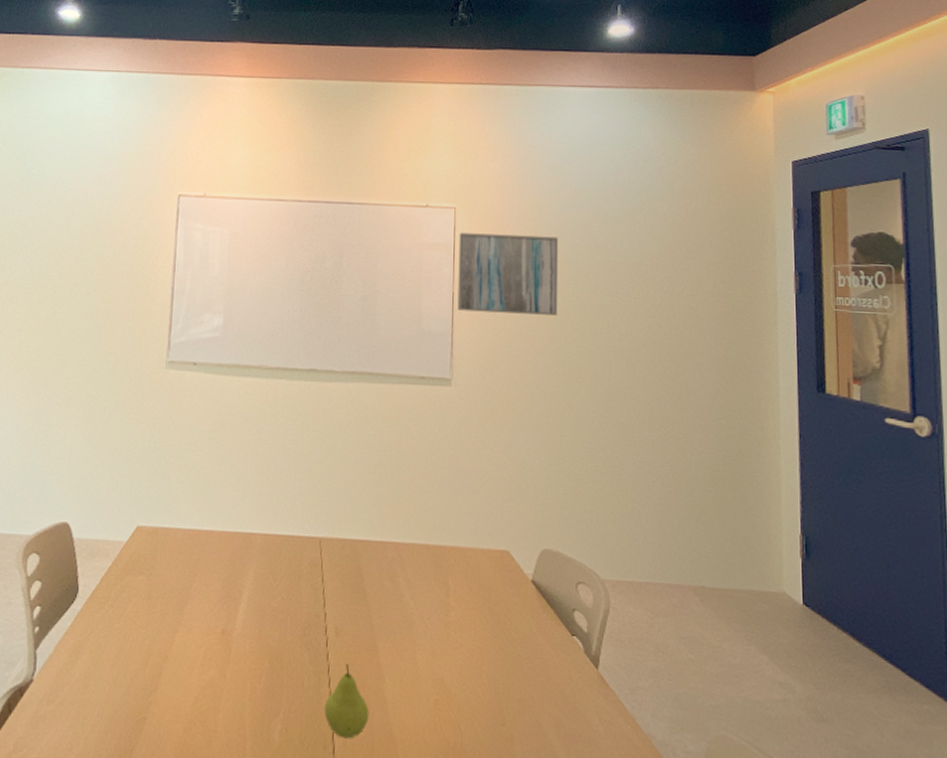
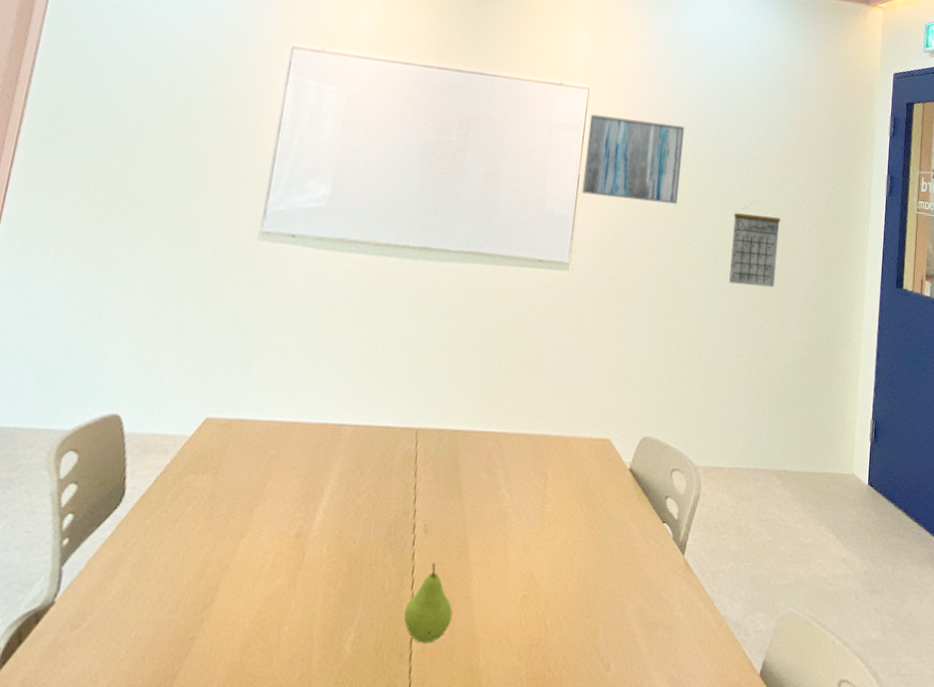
calendar: none [620,308,674,397] -> present [729,201,781,288]

